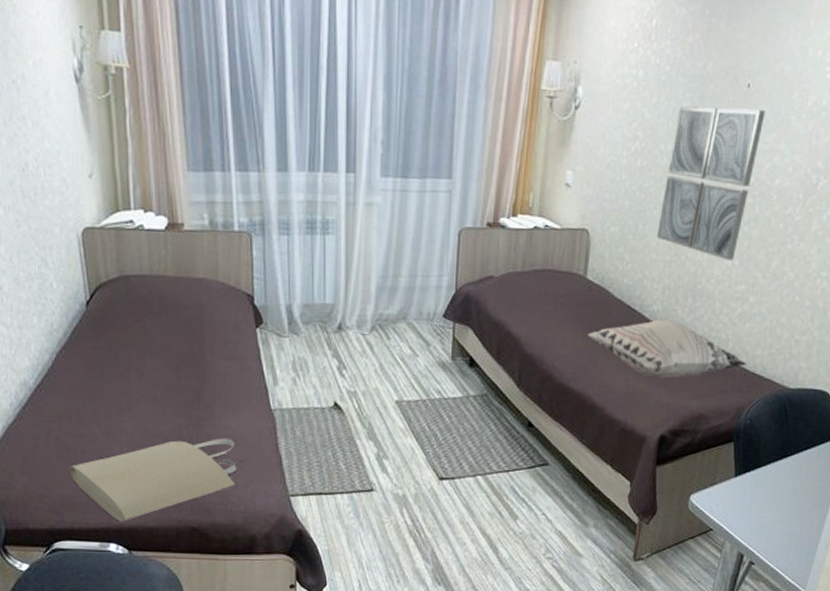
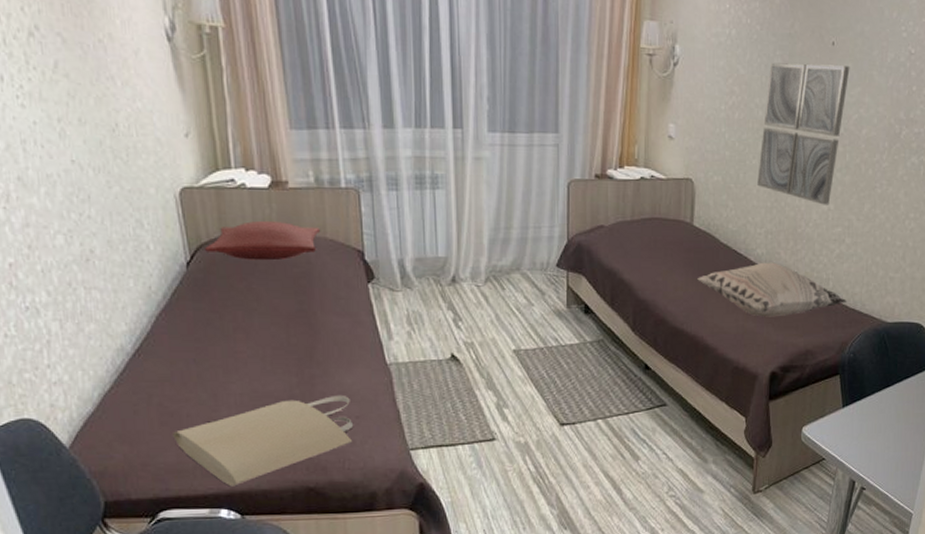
pillow: none [104,262,213,302] -> present [205,220,321,261]

